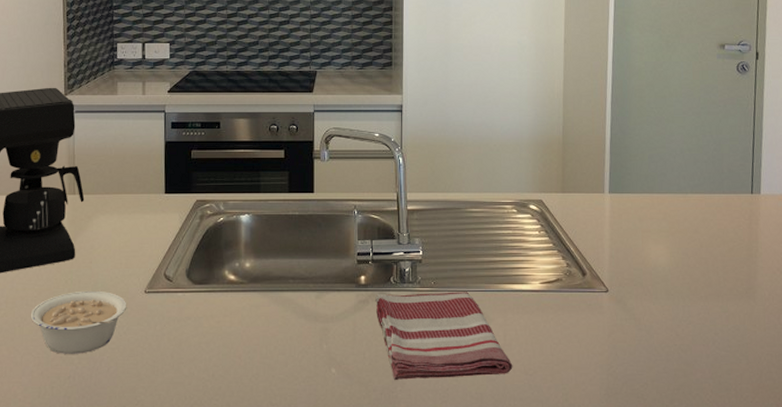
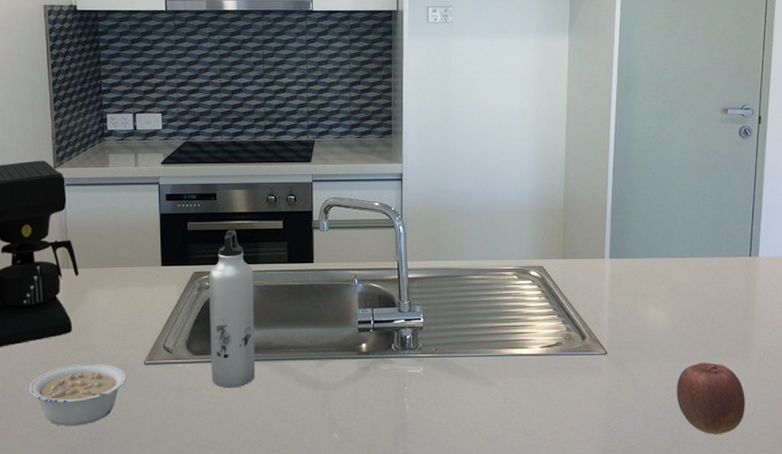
water bottle: none [210,158,255,319] -> present [209,229,255,388]
dish towel: present [375,292,513,381] -> none [376,357,513,444]
apple: none [680,302,752,378] -> present [676,362,745,434]

